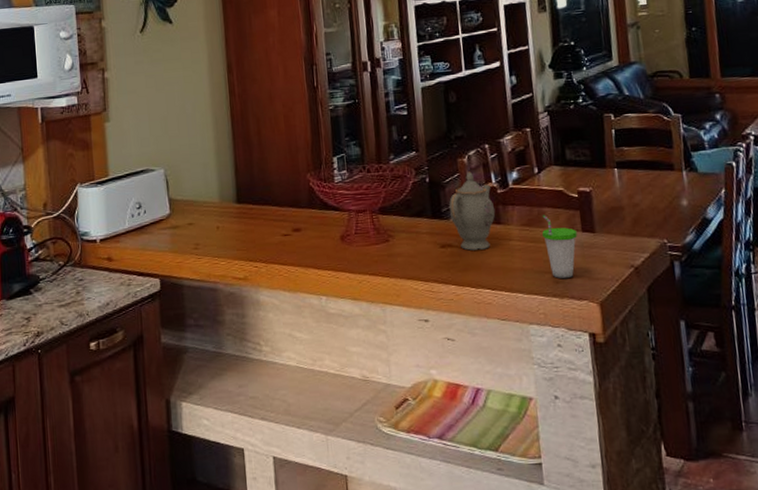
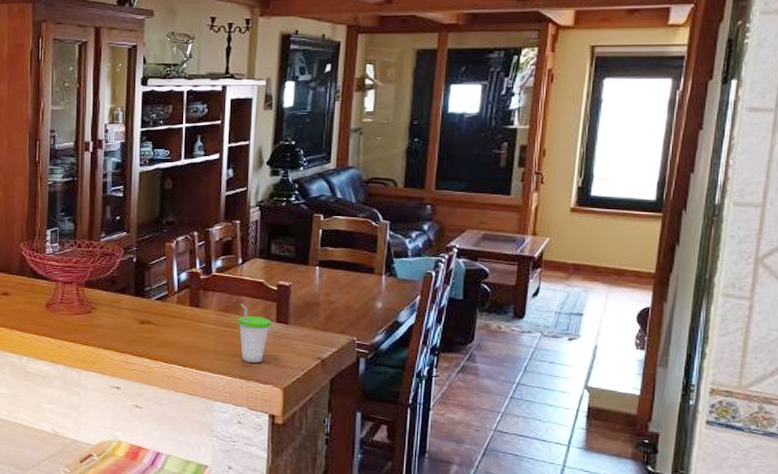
teapot: present [449,171,496,251] -> none [153,256,196,329]

